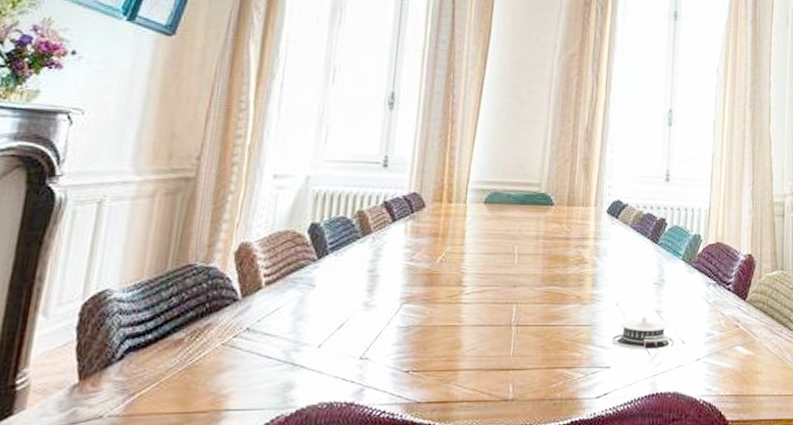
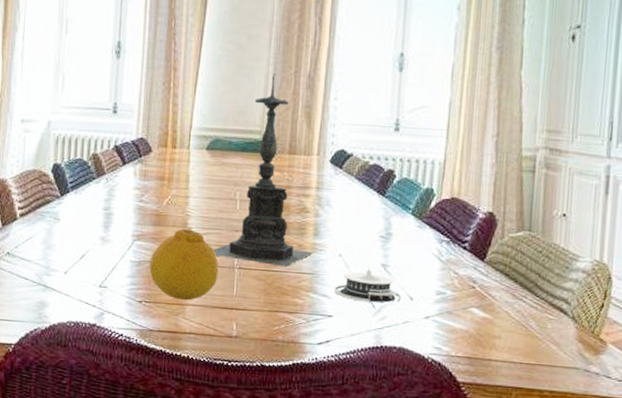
fruit: none [418,287,496,366] -> present [149,228,219,301]
candle holder: none [489,127,591,321] -> present [213,73,313,267]

